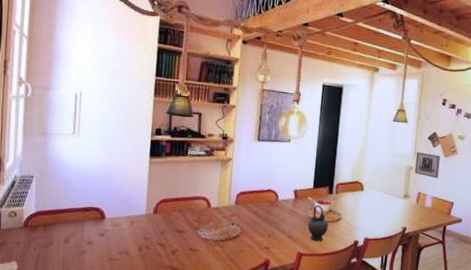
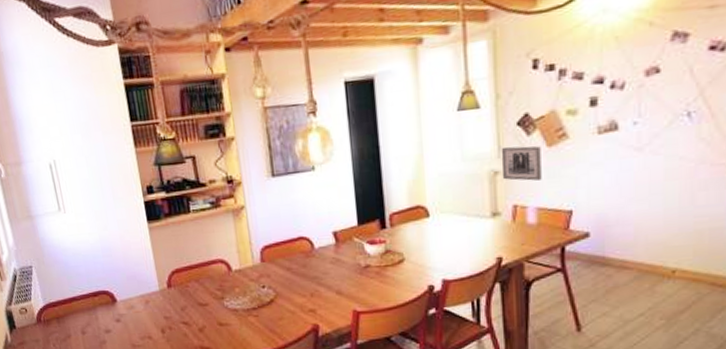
teapot: present [307,205,328,242] -> none [359,246,388,294]

